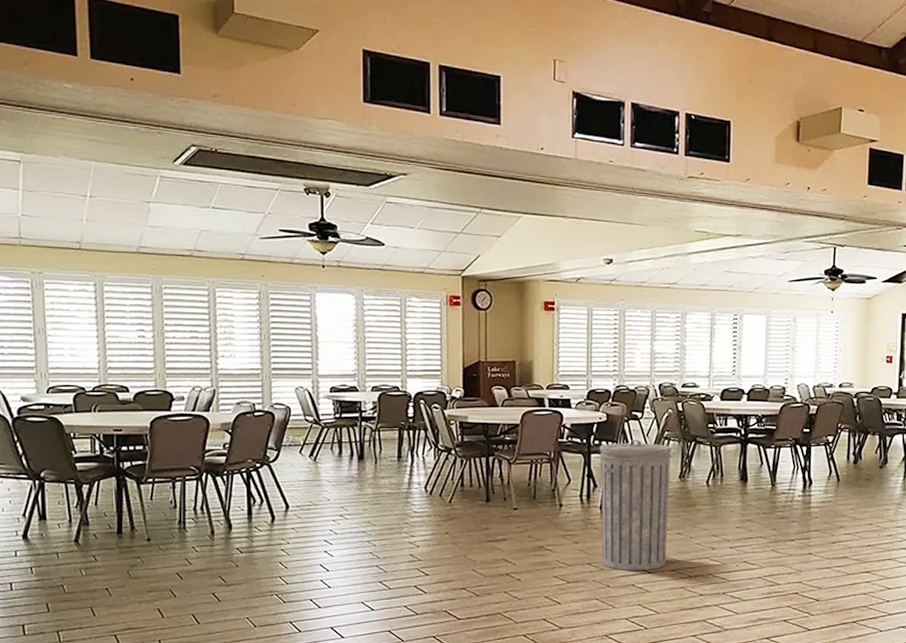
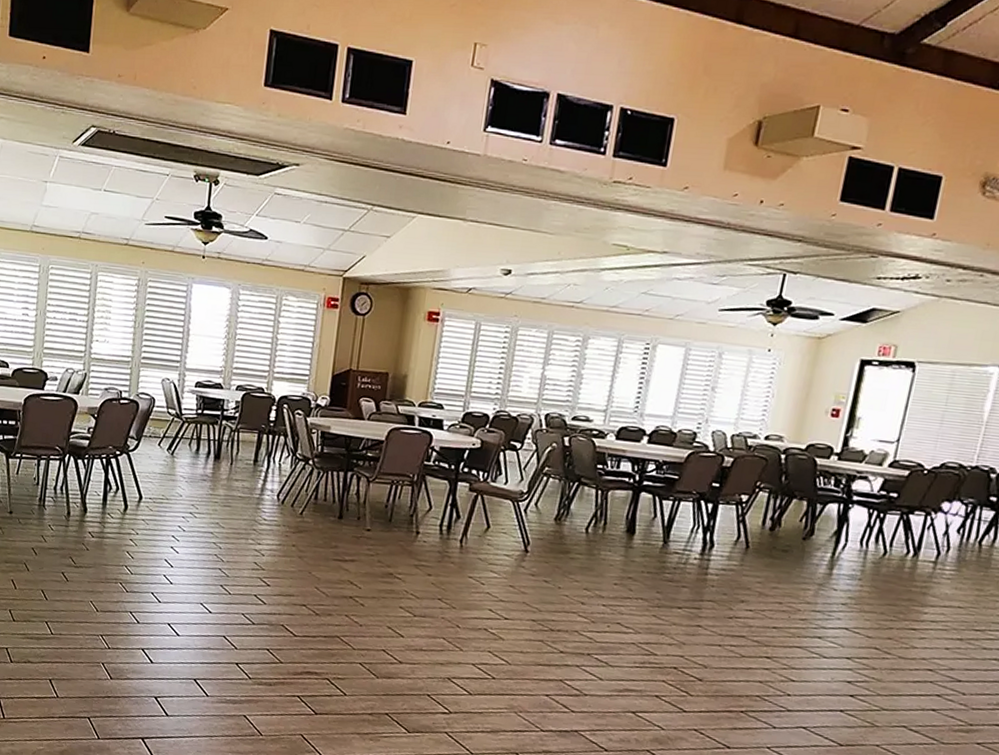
trash can: present [599,439,672,570] -> none [455,471,551,617]

